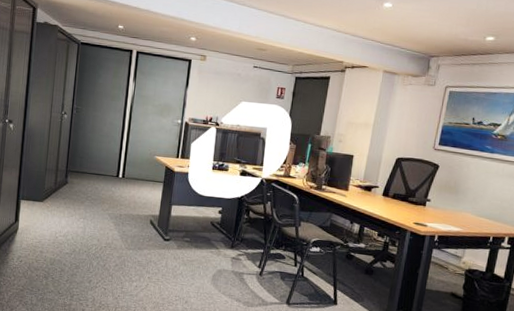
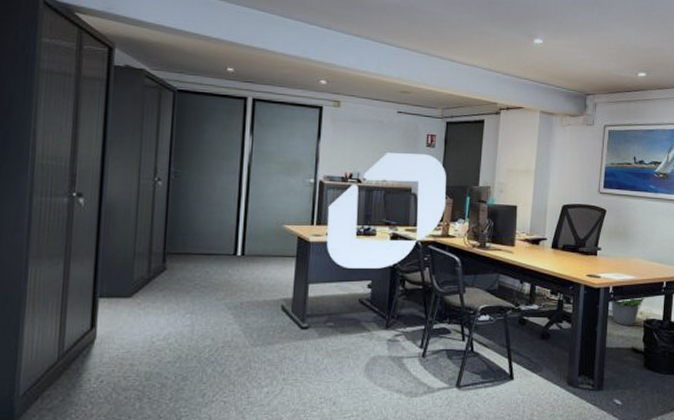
potted plant: none [434,248,469,273] -> present [610,297,645,326]

